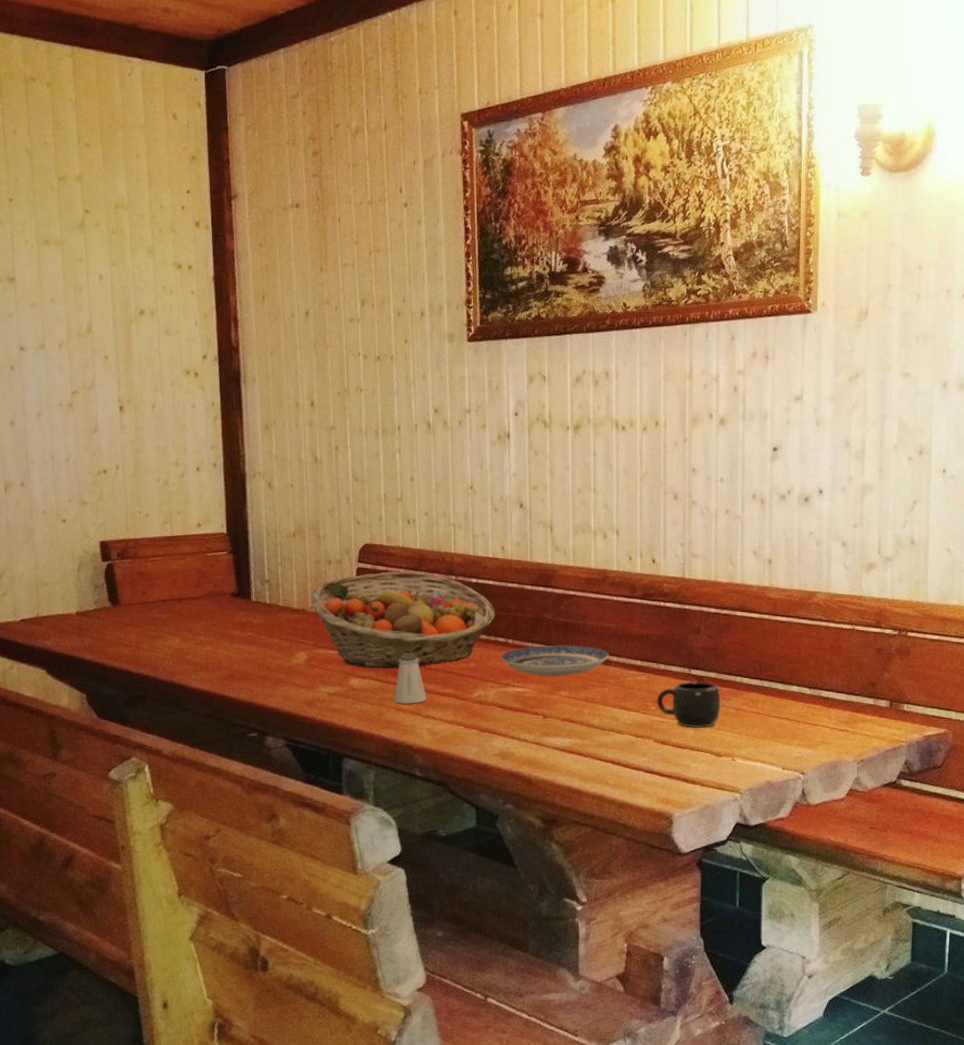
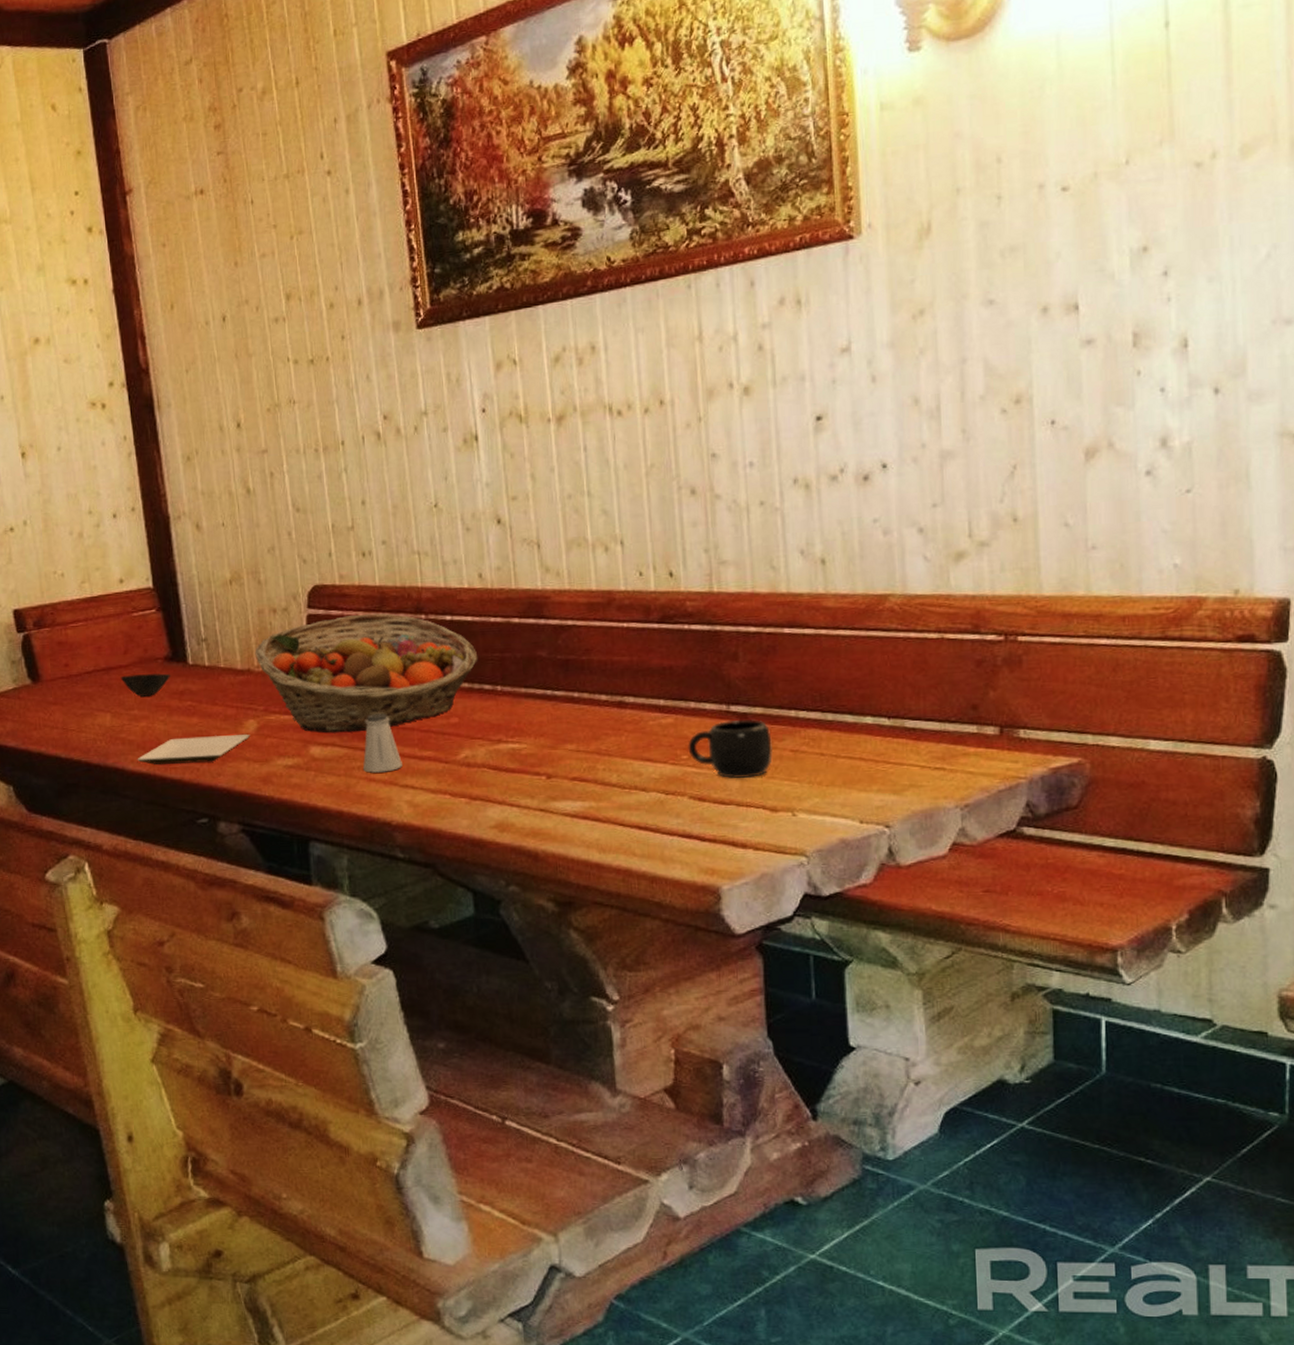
bowl: none [191,606,236,625] -> present [120,673,171,697]
plate: none [200,663,301,685] -> present [137,734,251,764]
plate: present [501,645,610,677] -> none [488,686,624,728]

